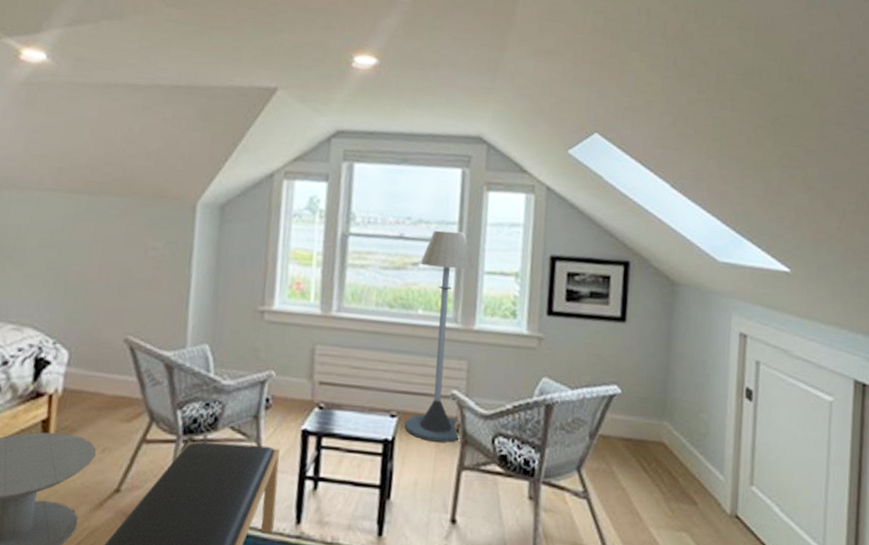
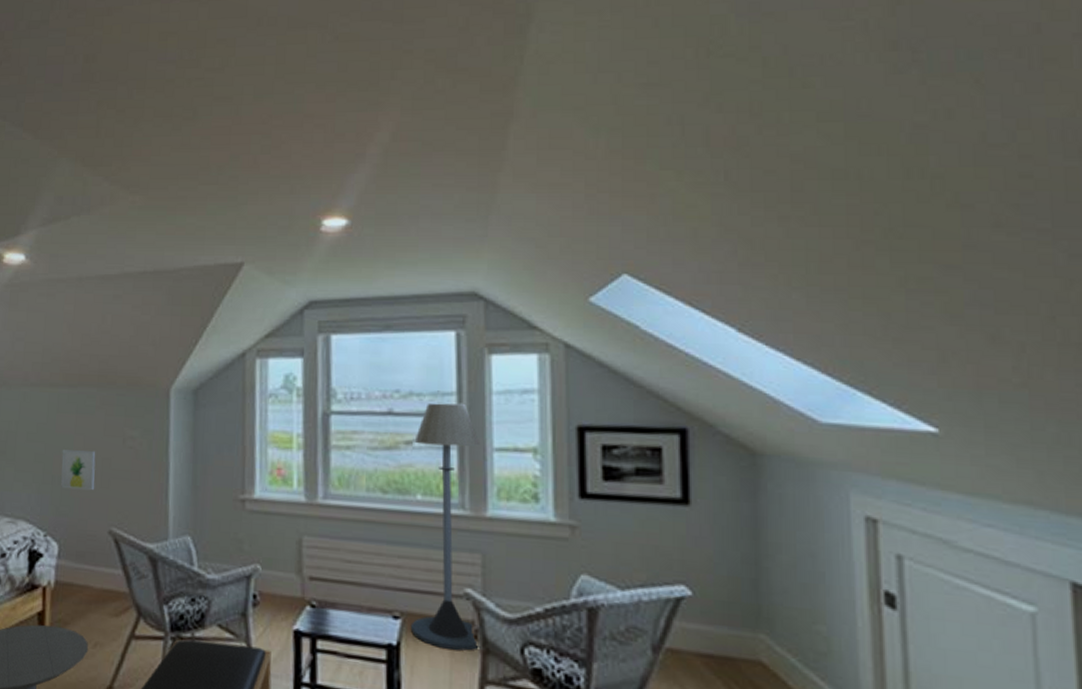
wall art: none [74,257,115,299] -> present [61,449,96,491]

